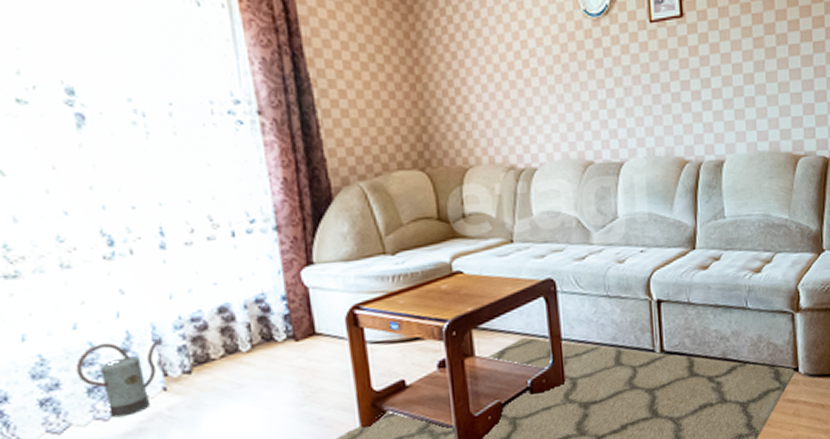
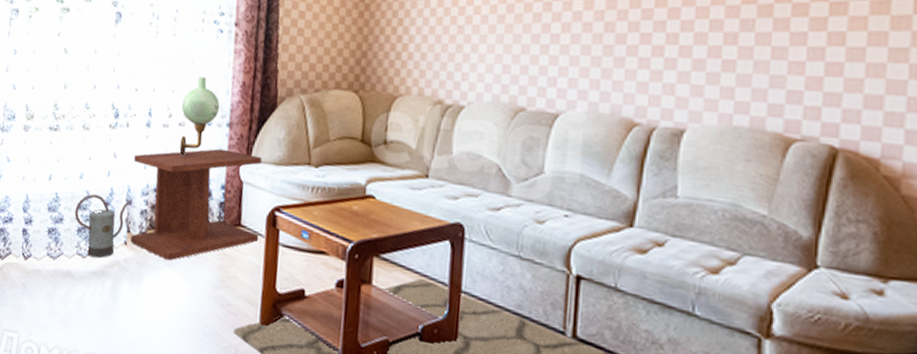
side table: none [152,256,341,394] -> present [130,148,262,261]
wall lamp: none [206,179,260,274] -> present [179,77,220,155]

